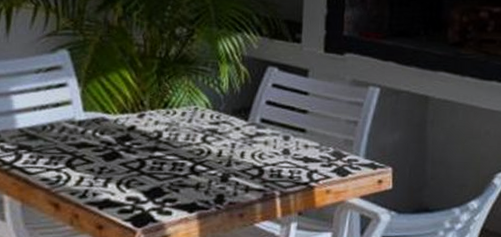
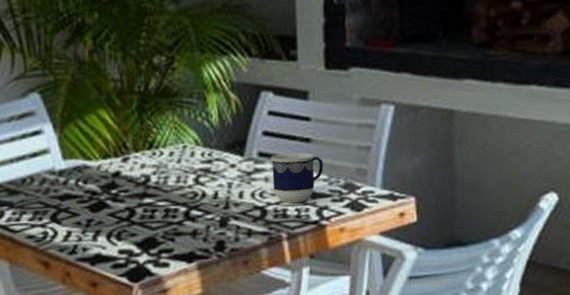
cup: none [271,121,317,165] -> present [270,152,324,203]

